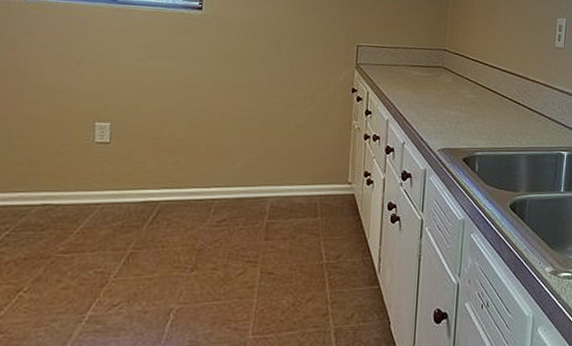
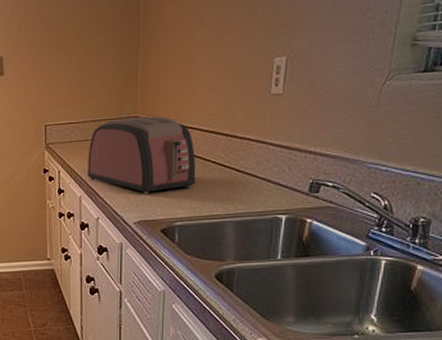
toaster: none [396,49,496,124] -> present [88,116,196,195]

